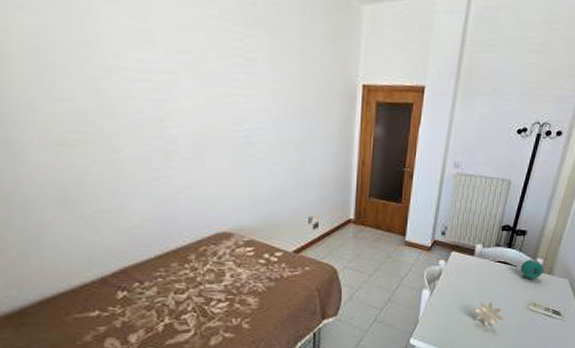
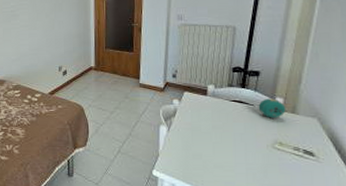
flower: present [474,301,504,328] -> none [214,138,248,165]

